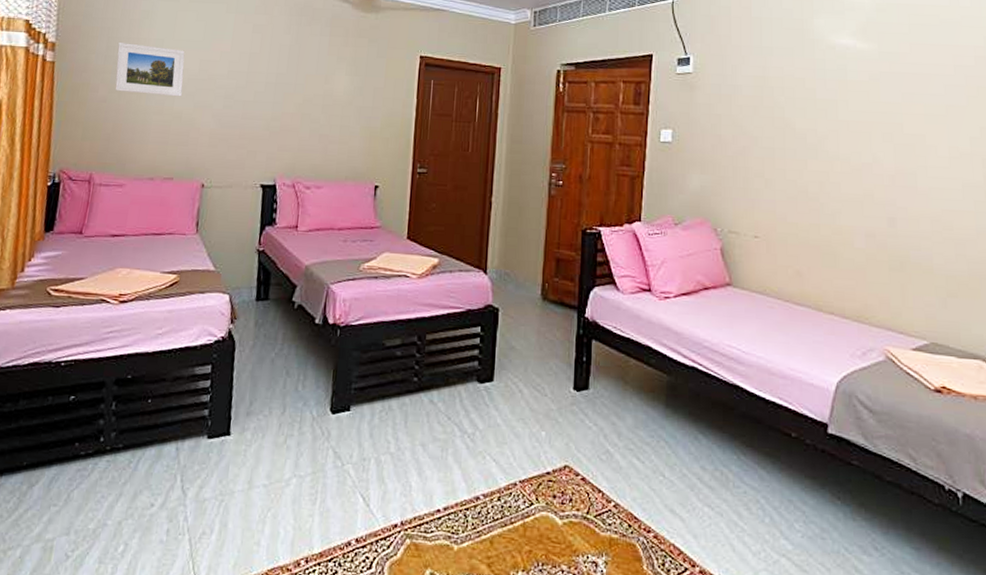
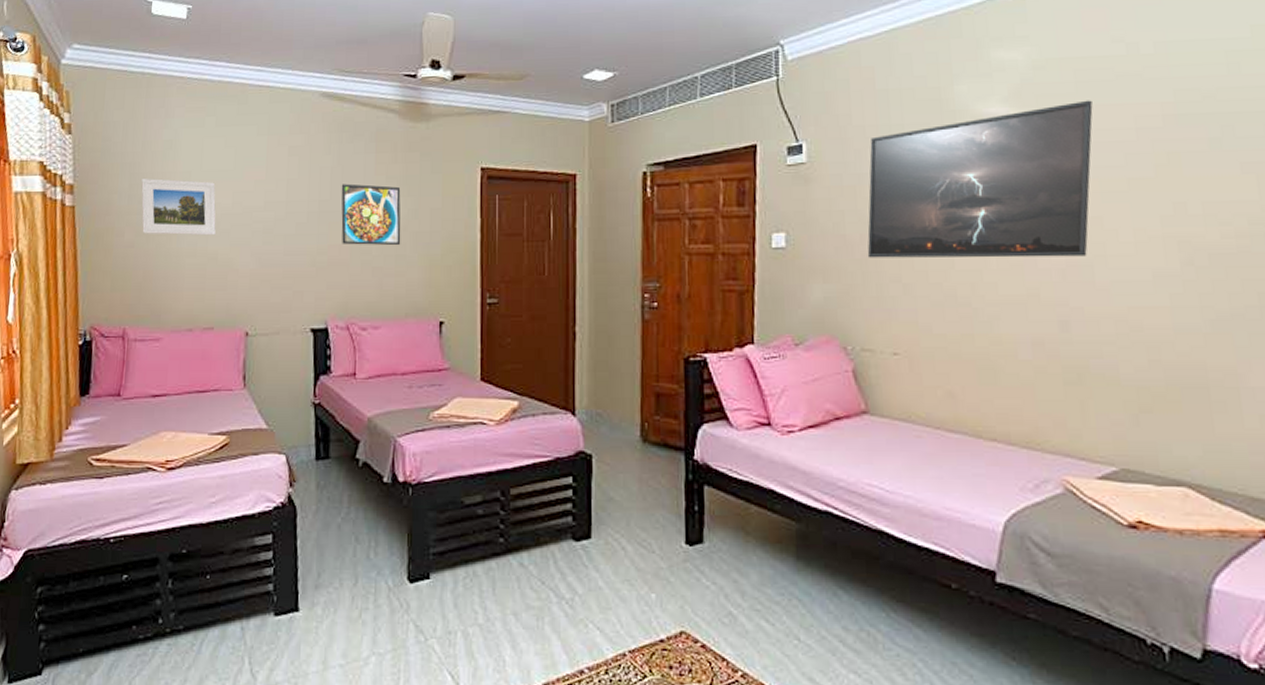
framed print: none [294,60,349,118] -> present [341,183,401,246]
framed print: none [737,39,922,166] -> present [867,100,1093,258]

